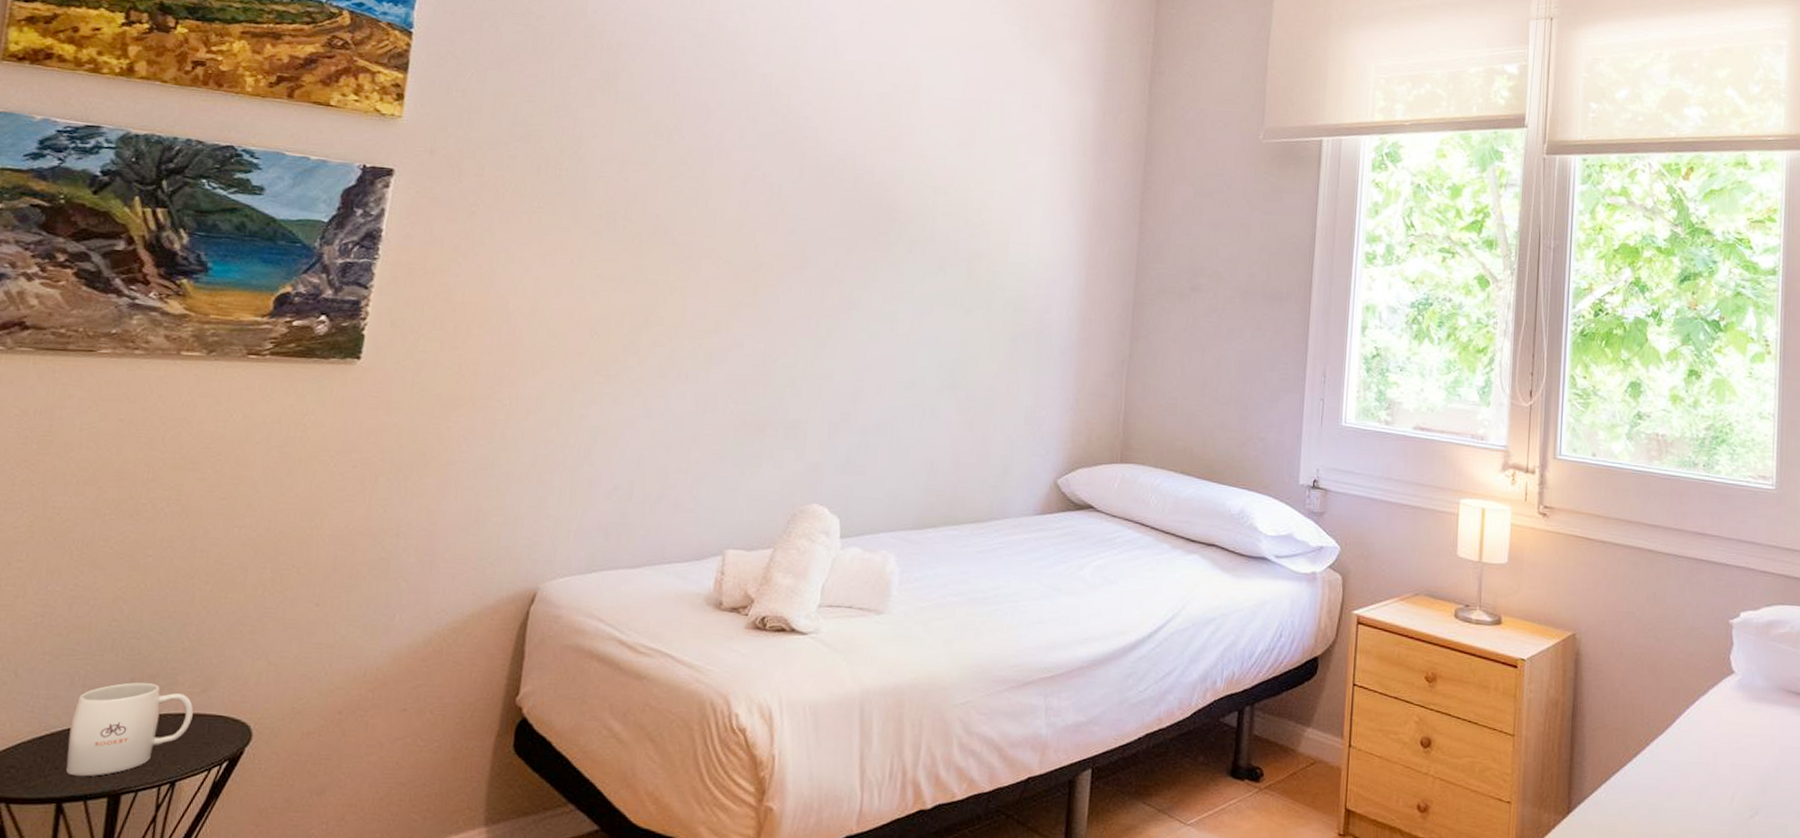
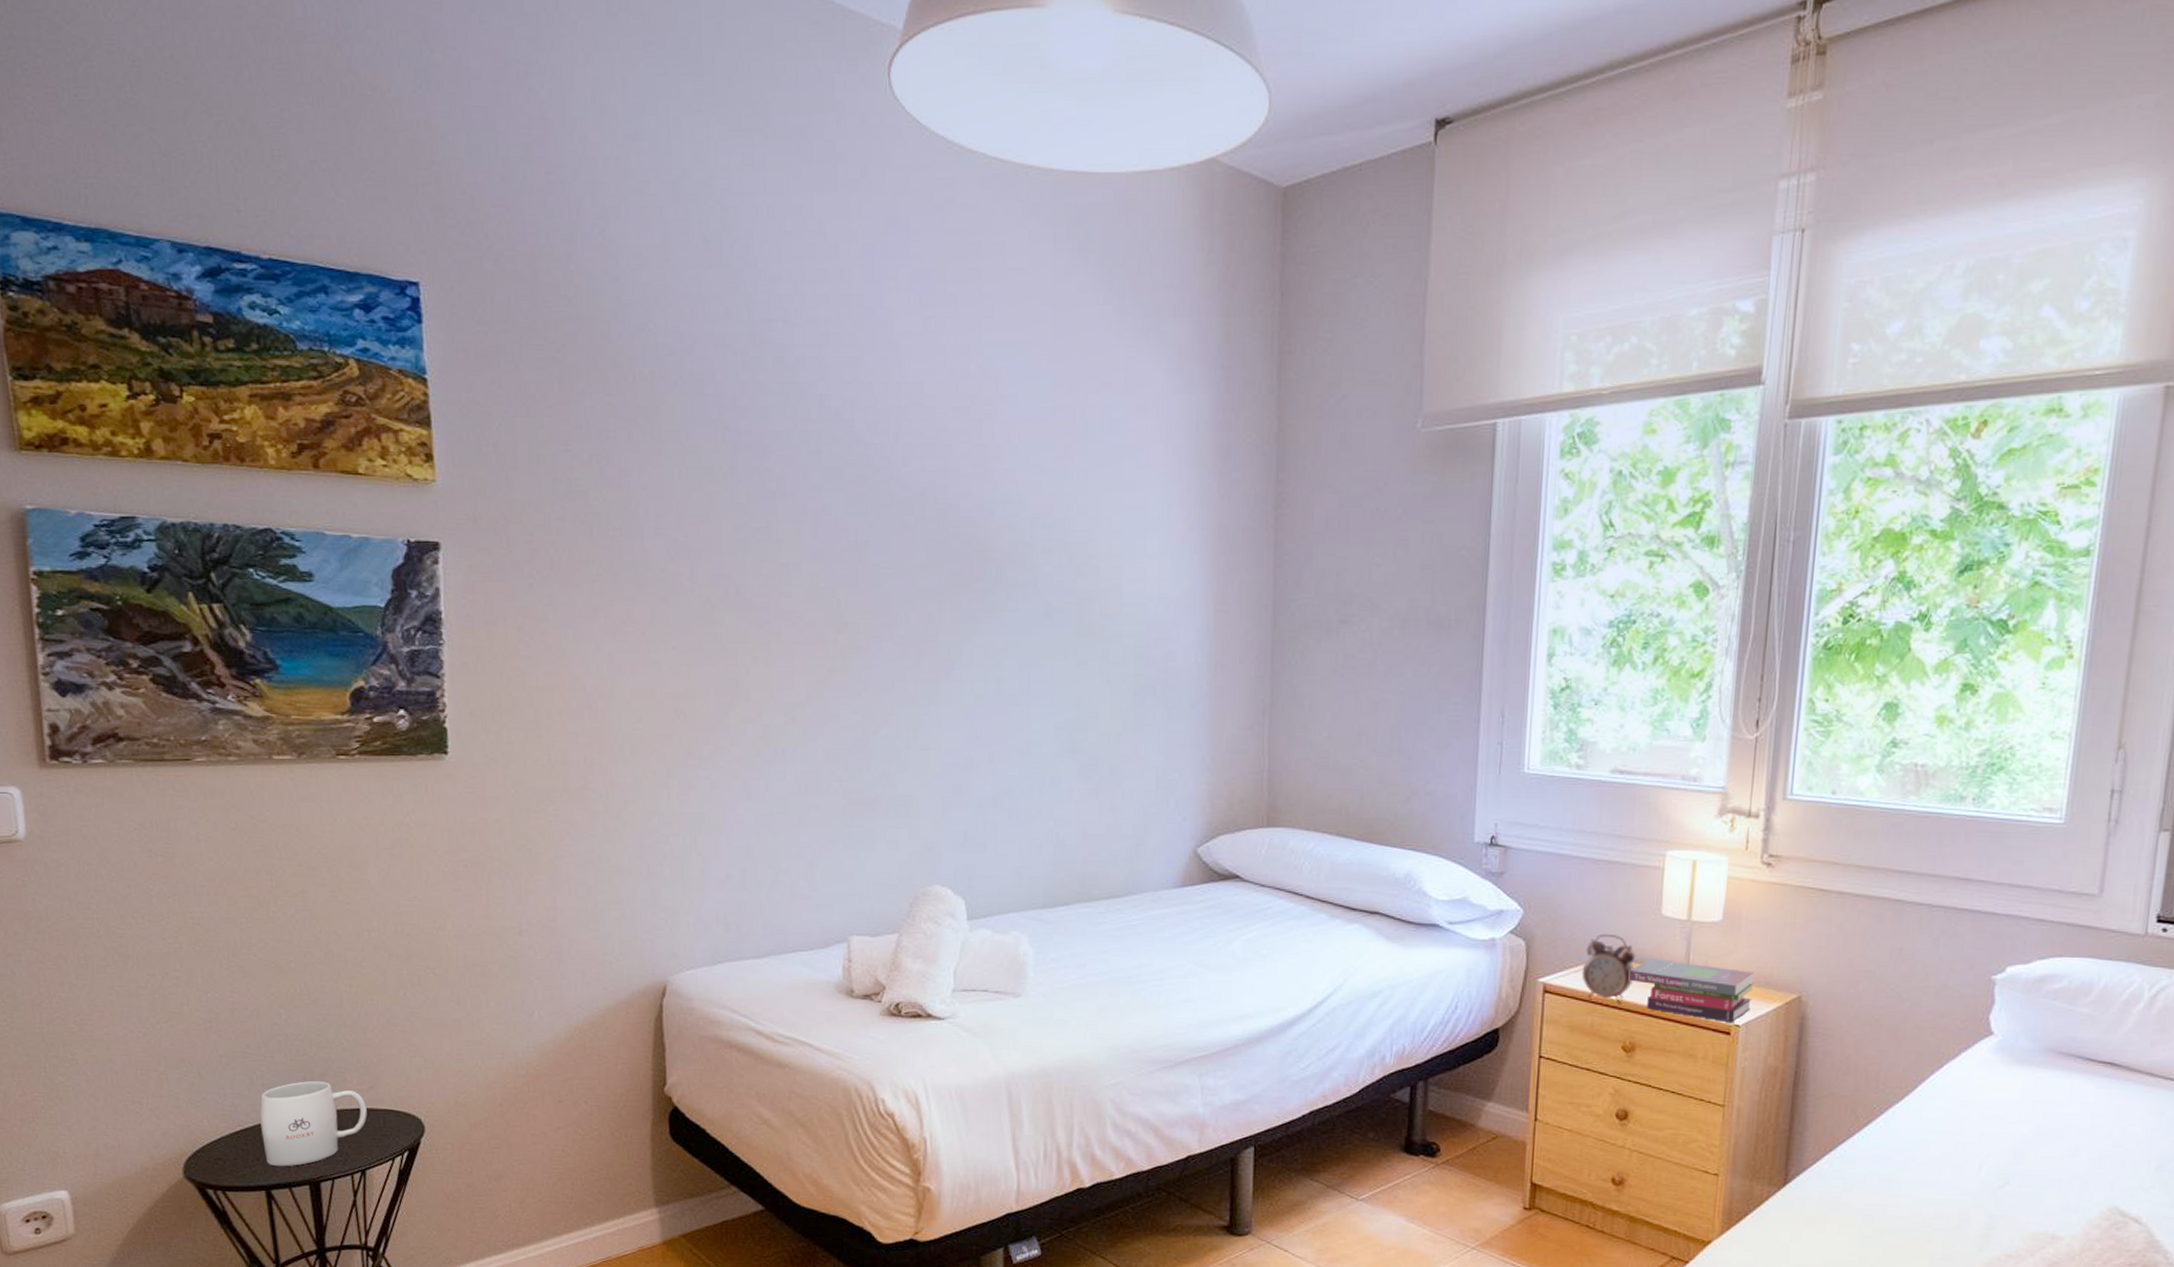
alarm clock: none [1390,571,1436,637] -> present [1581,933,1636,1004]
books: none [1430,595,1535,657] -> present [1628,959,1754,1023]

